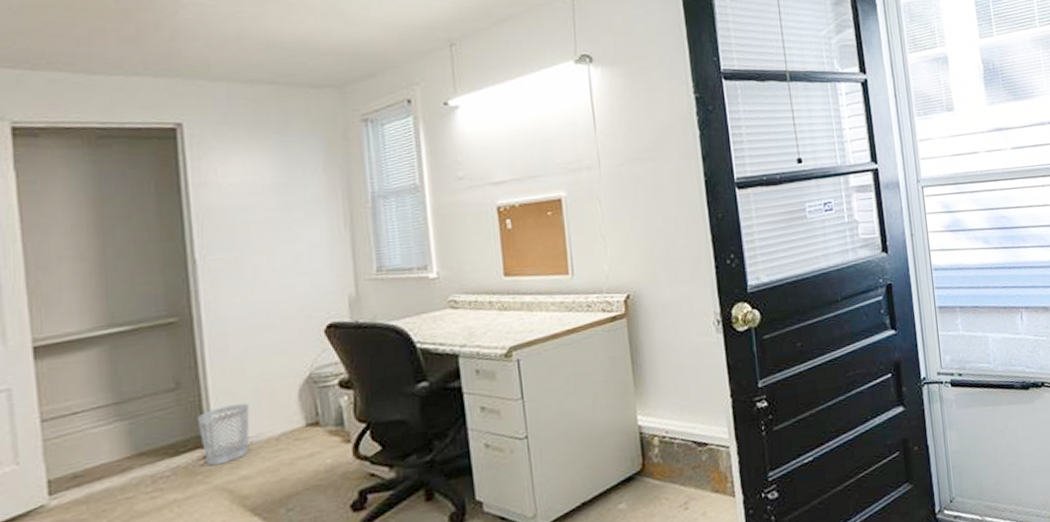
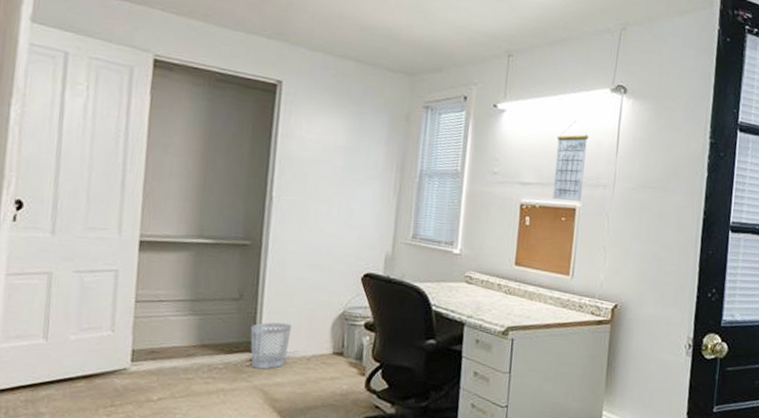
calendar: none [524,103,566,194] -> present [552,121,589,201]

